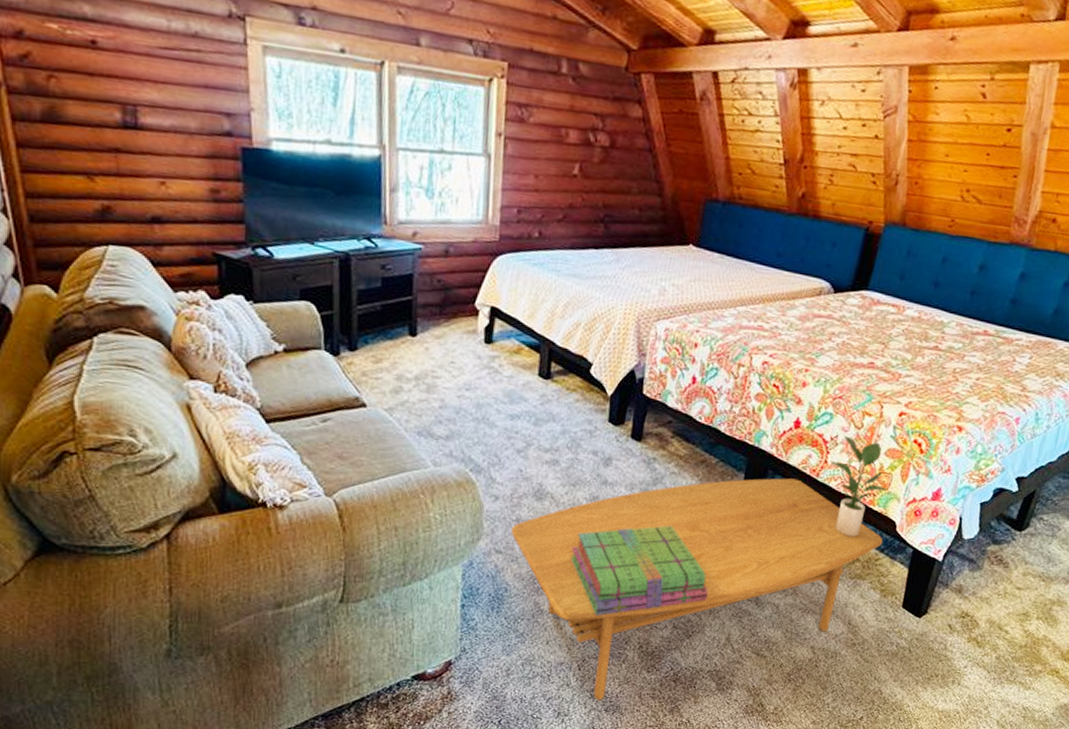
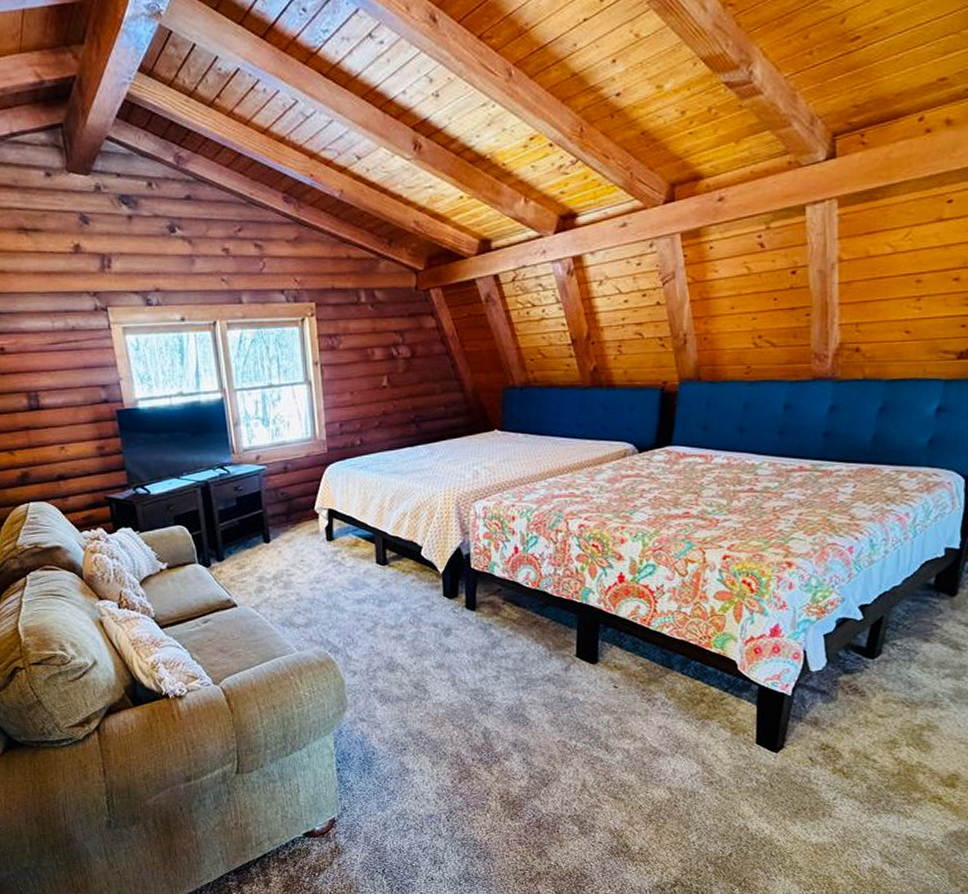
coffee table: present [511,478,883,701] -> none [371,630,726,848]
stack of books: present [571,525,709,616] -> none [427,684,558,771]
potted plant: present [830,436,888,537] -> none [660,584,723,679]

